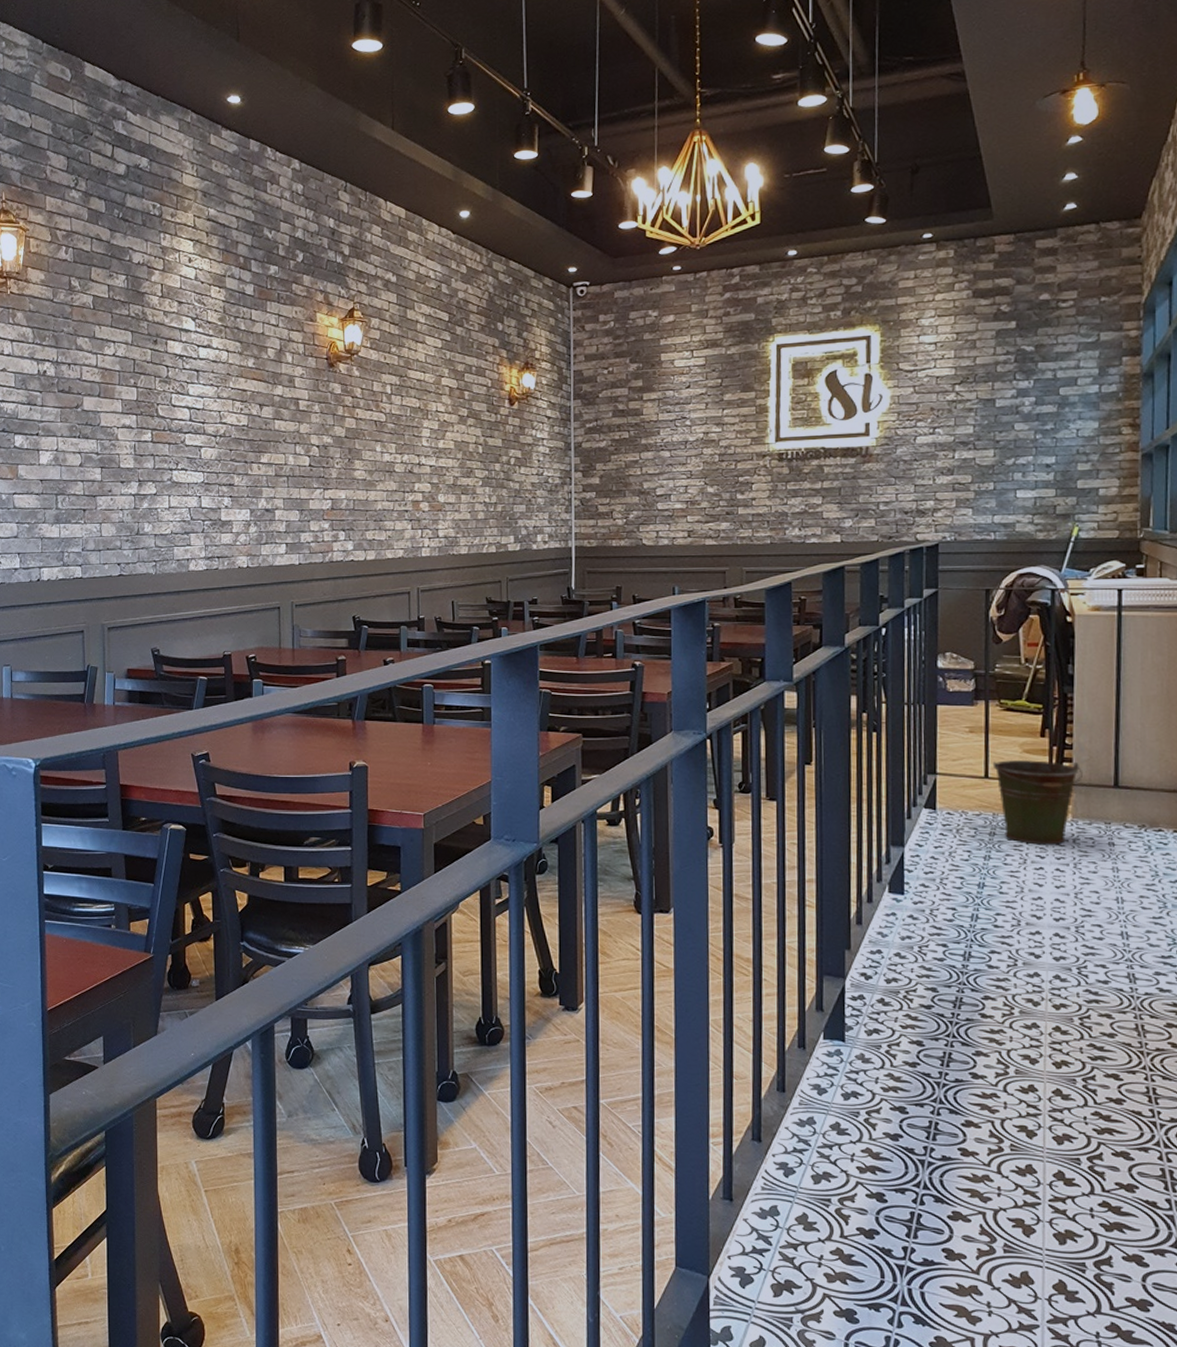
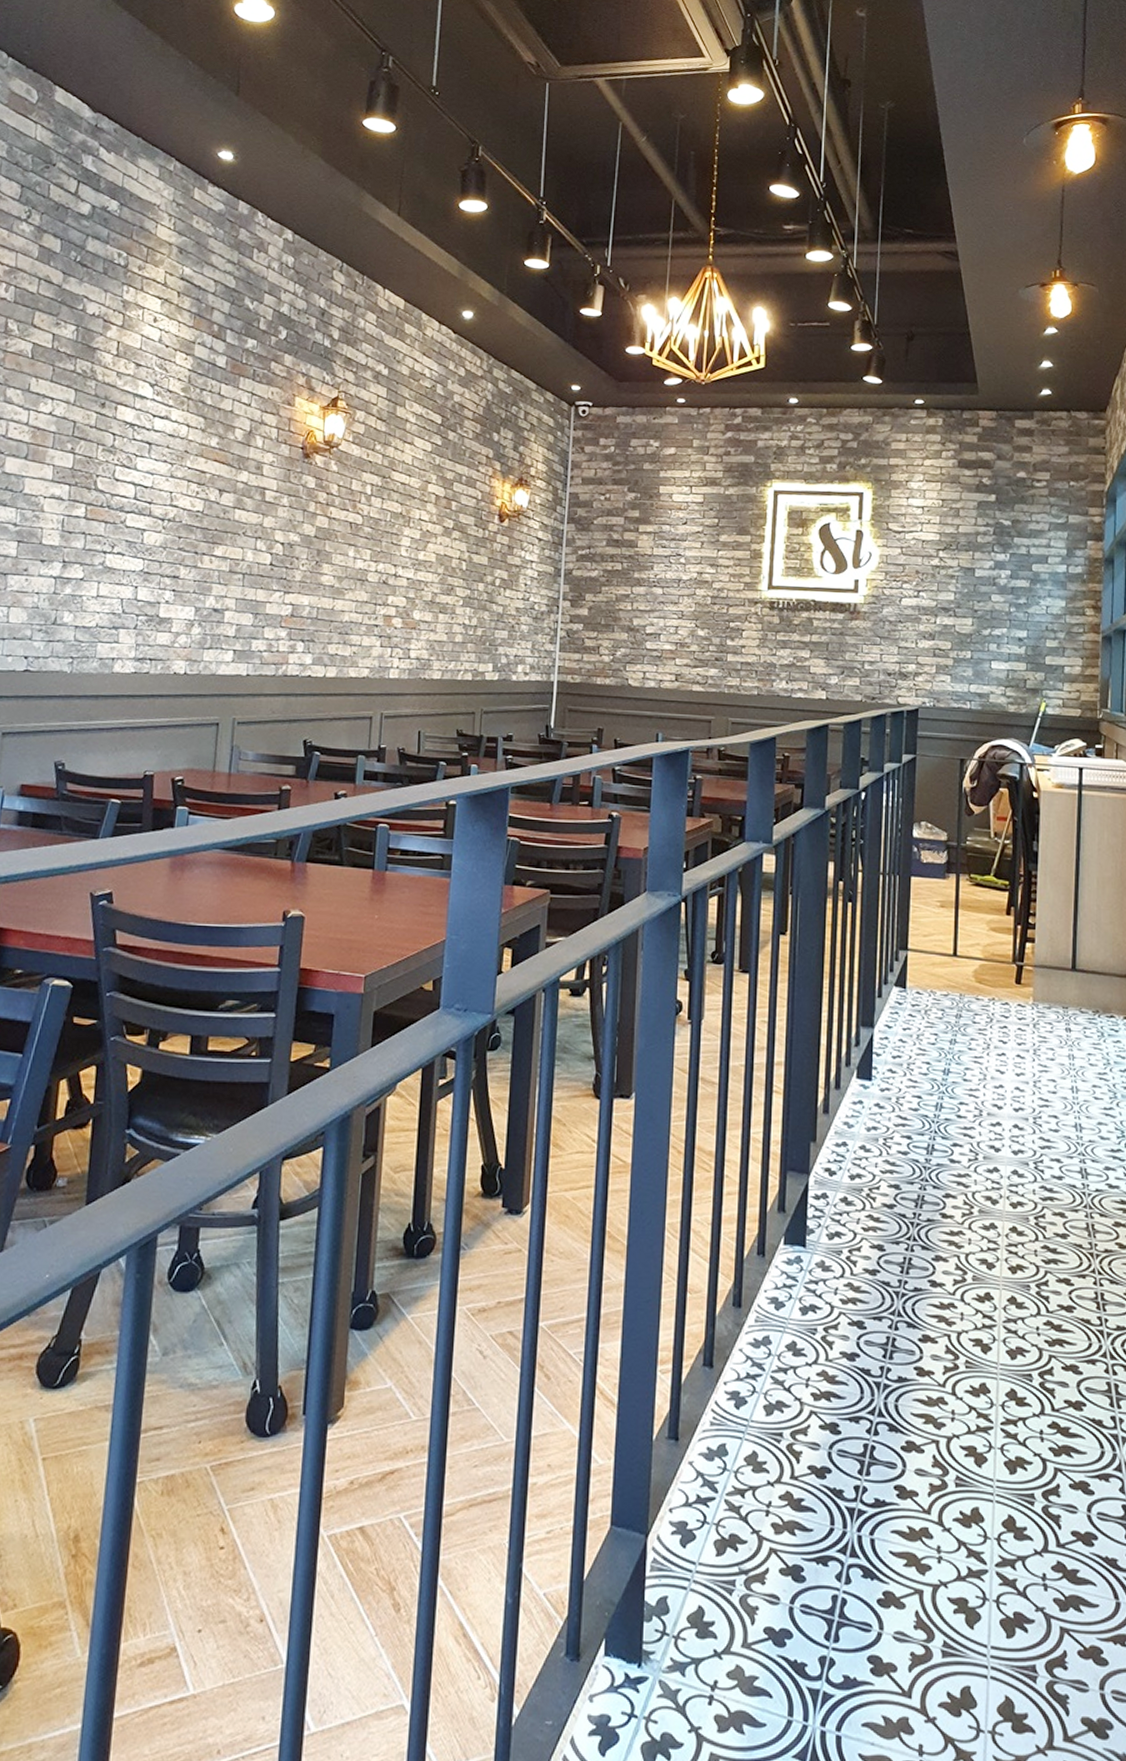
bucket: present [992,760,1083,845] -> none [961,938,1044,1029]

